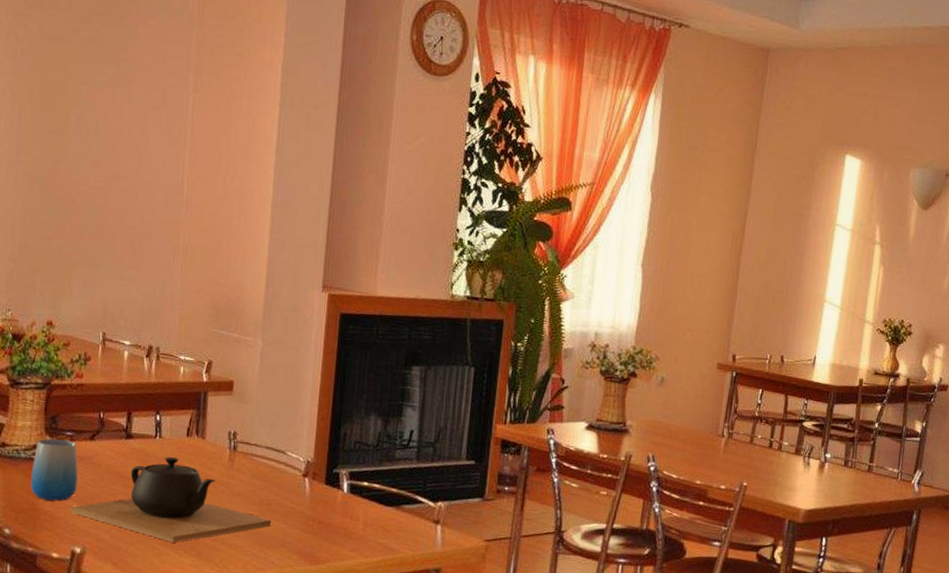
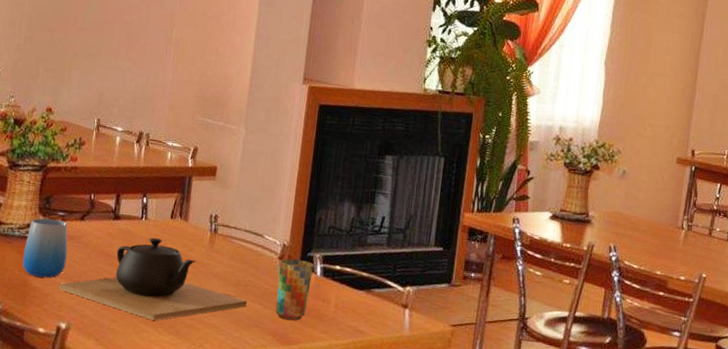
cup: none [301,475,340,540] -> present [275,258,314,321]

